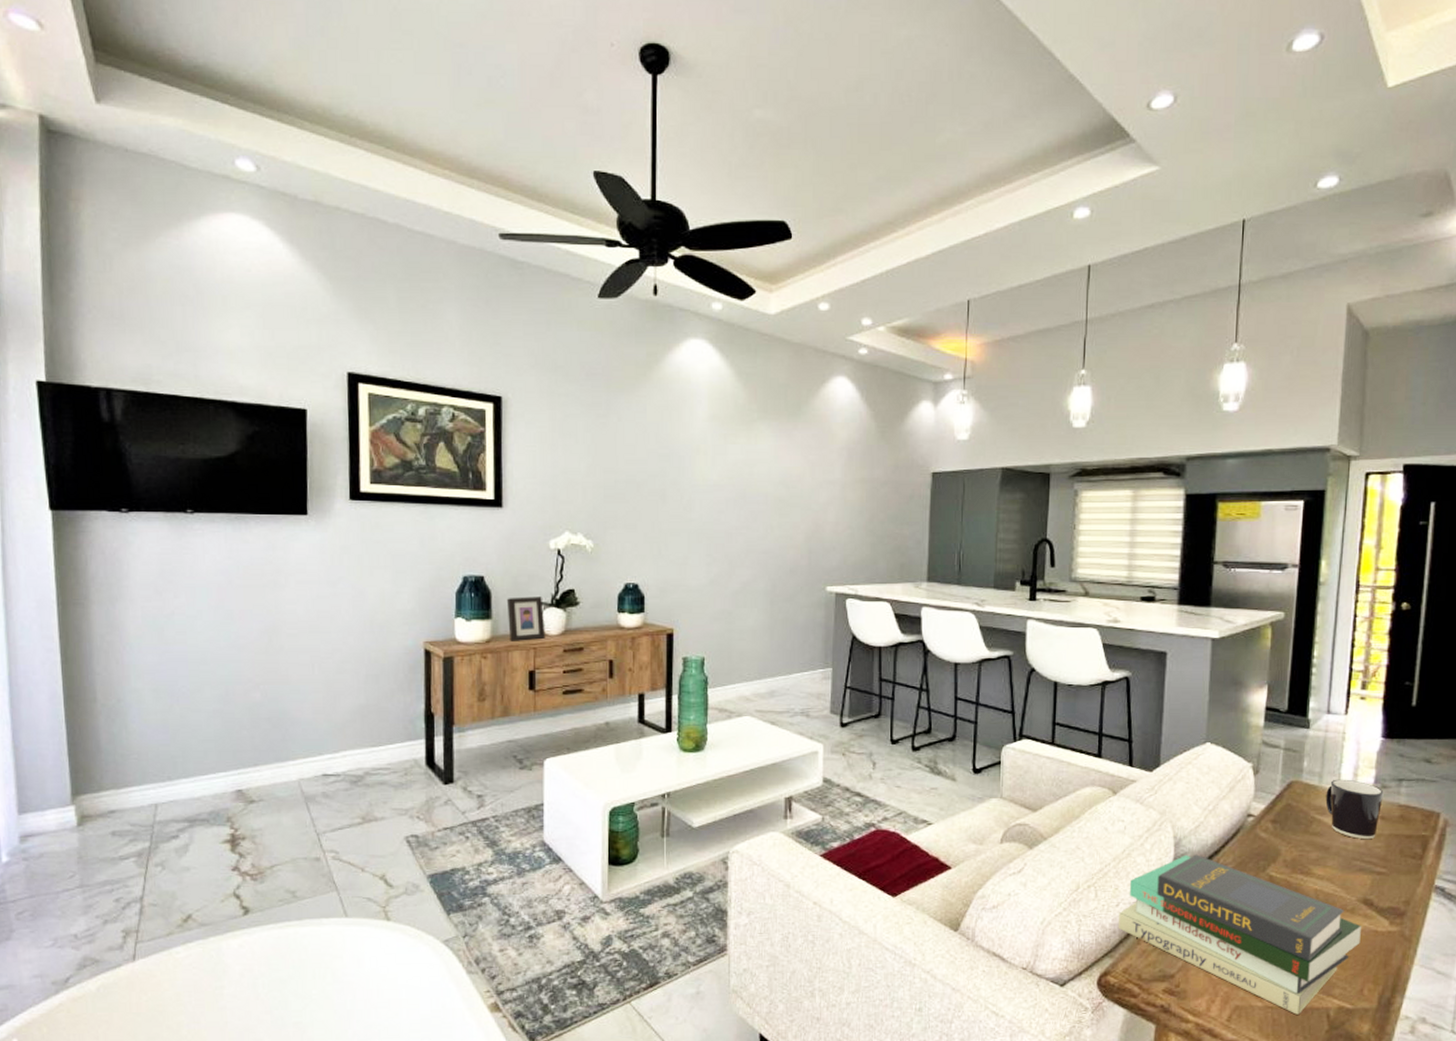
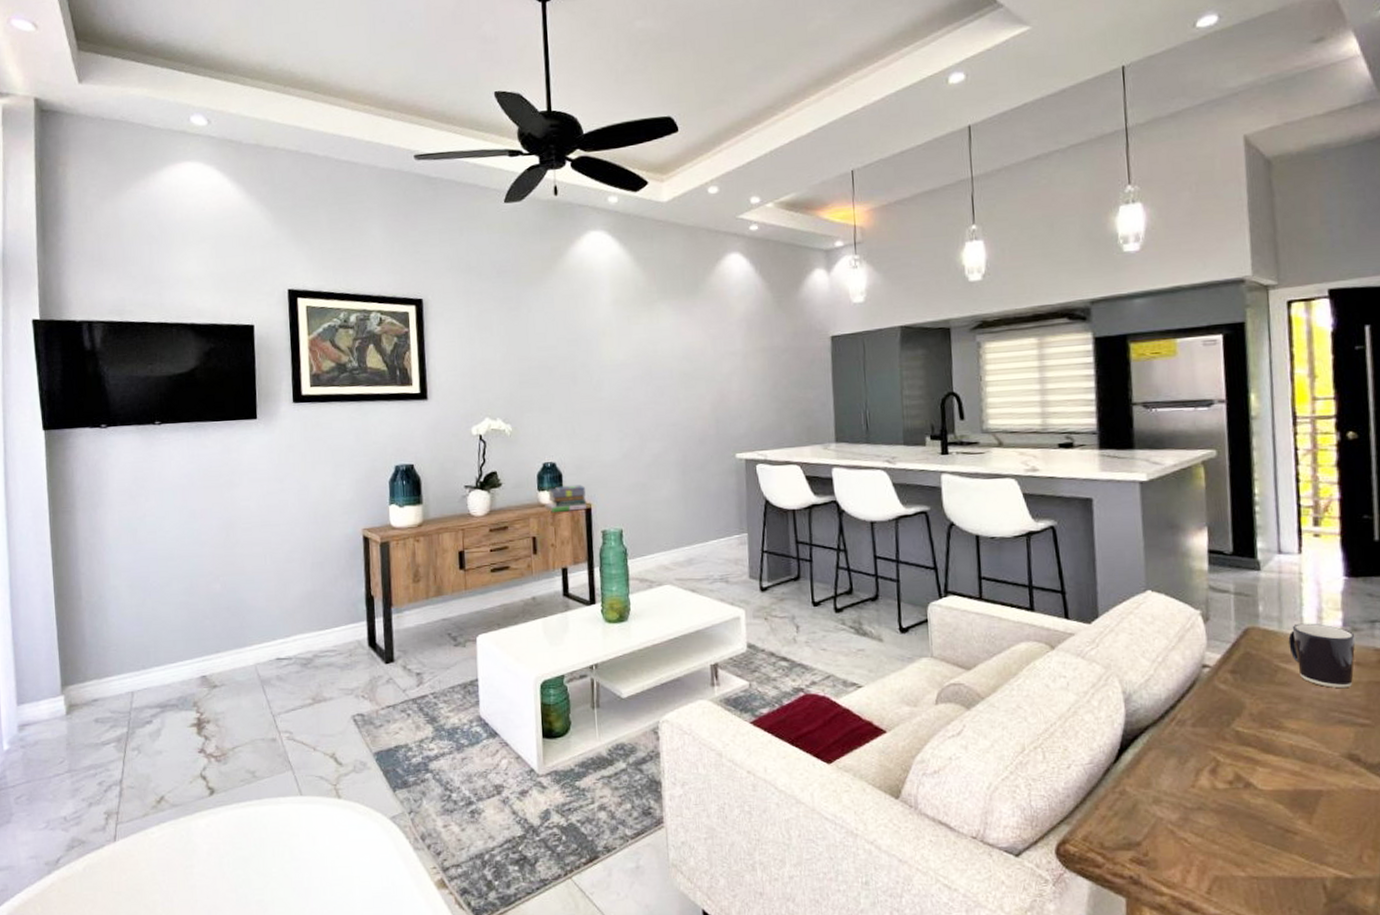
picture frame: present [506,597,546,641] -> none [435,480,472,524]
books: none [624,608,669,635] -> present [545,484,587,512]
books: present [1117,854,1361,1015] -> none [1071,710,1351,886]

